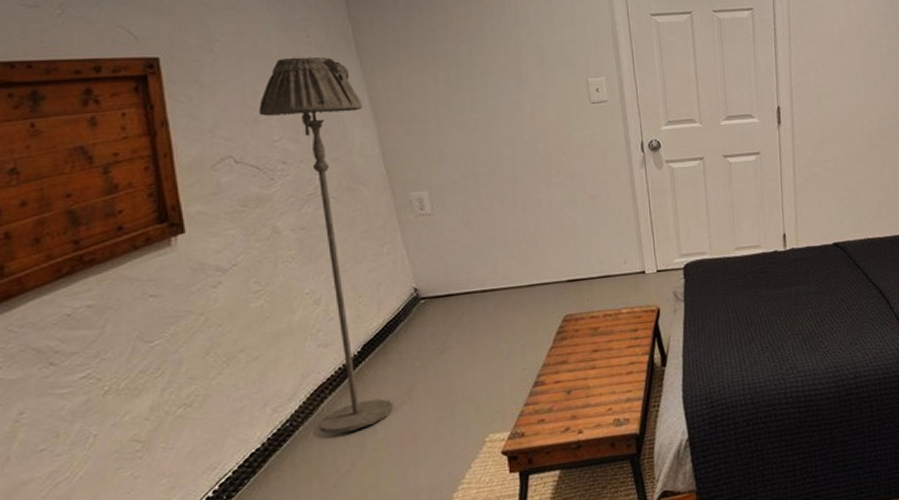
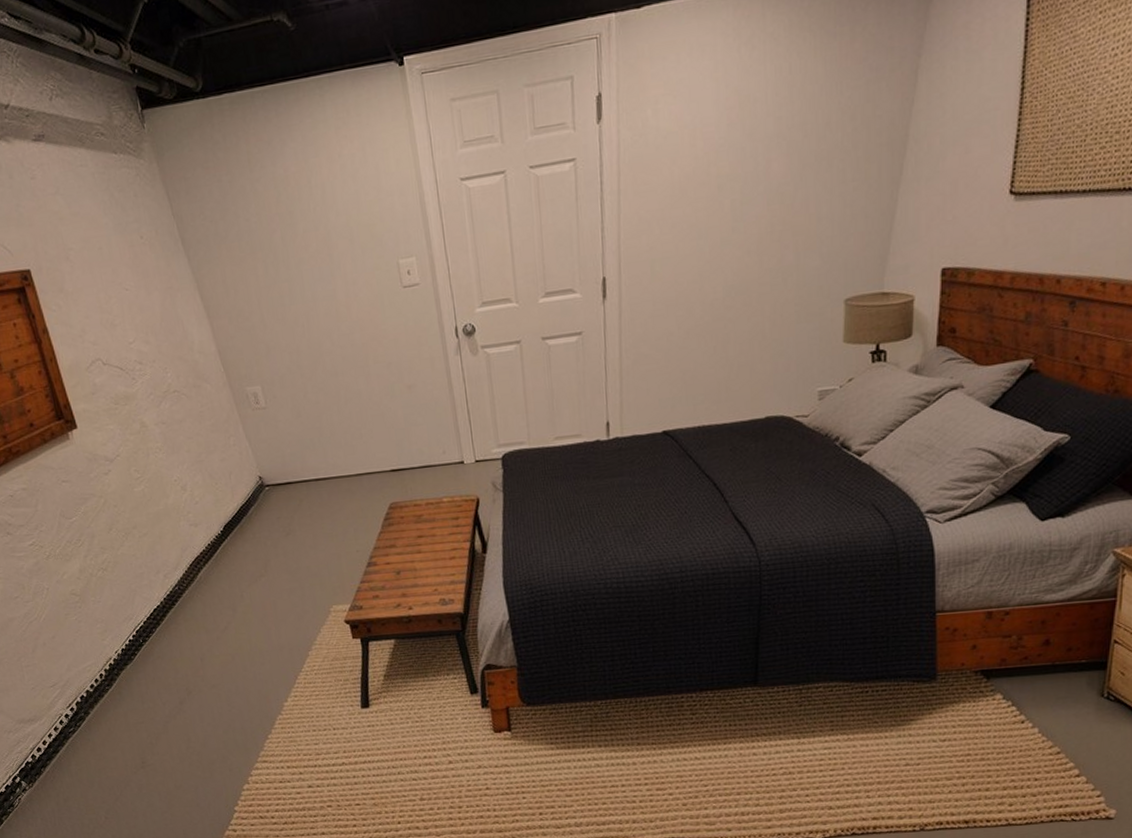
floor lamp: present [258,56,394,434] -> none [113,257,255,598]

